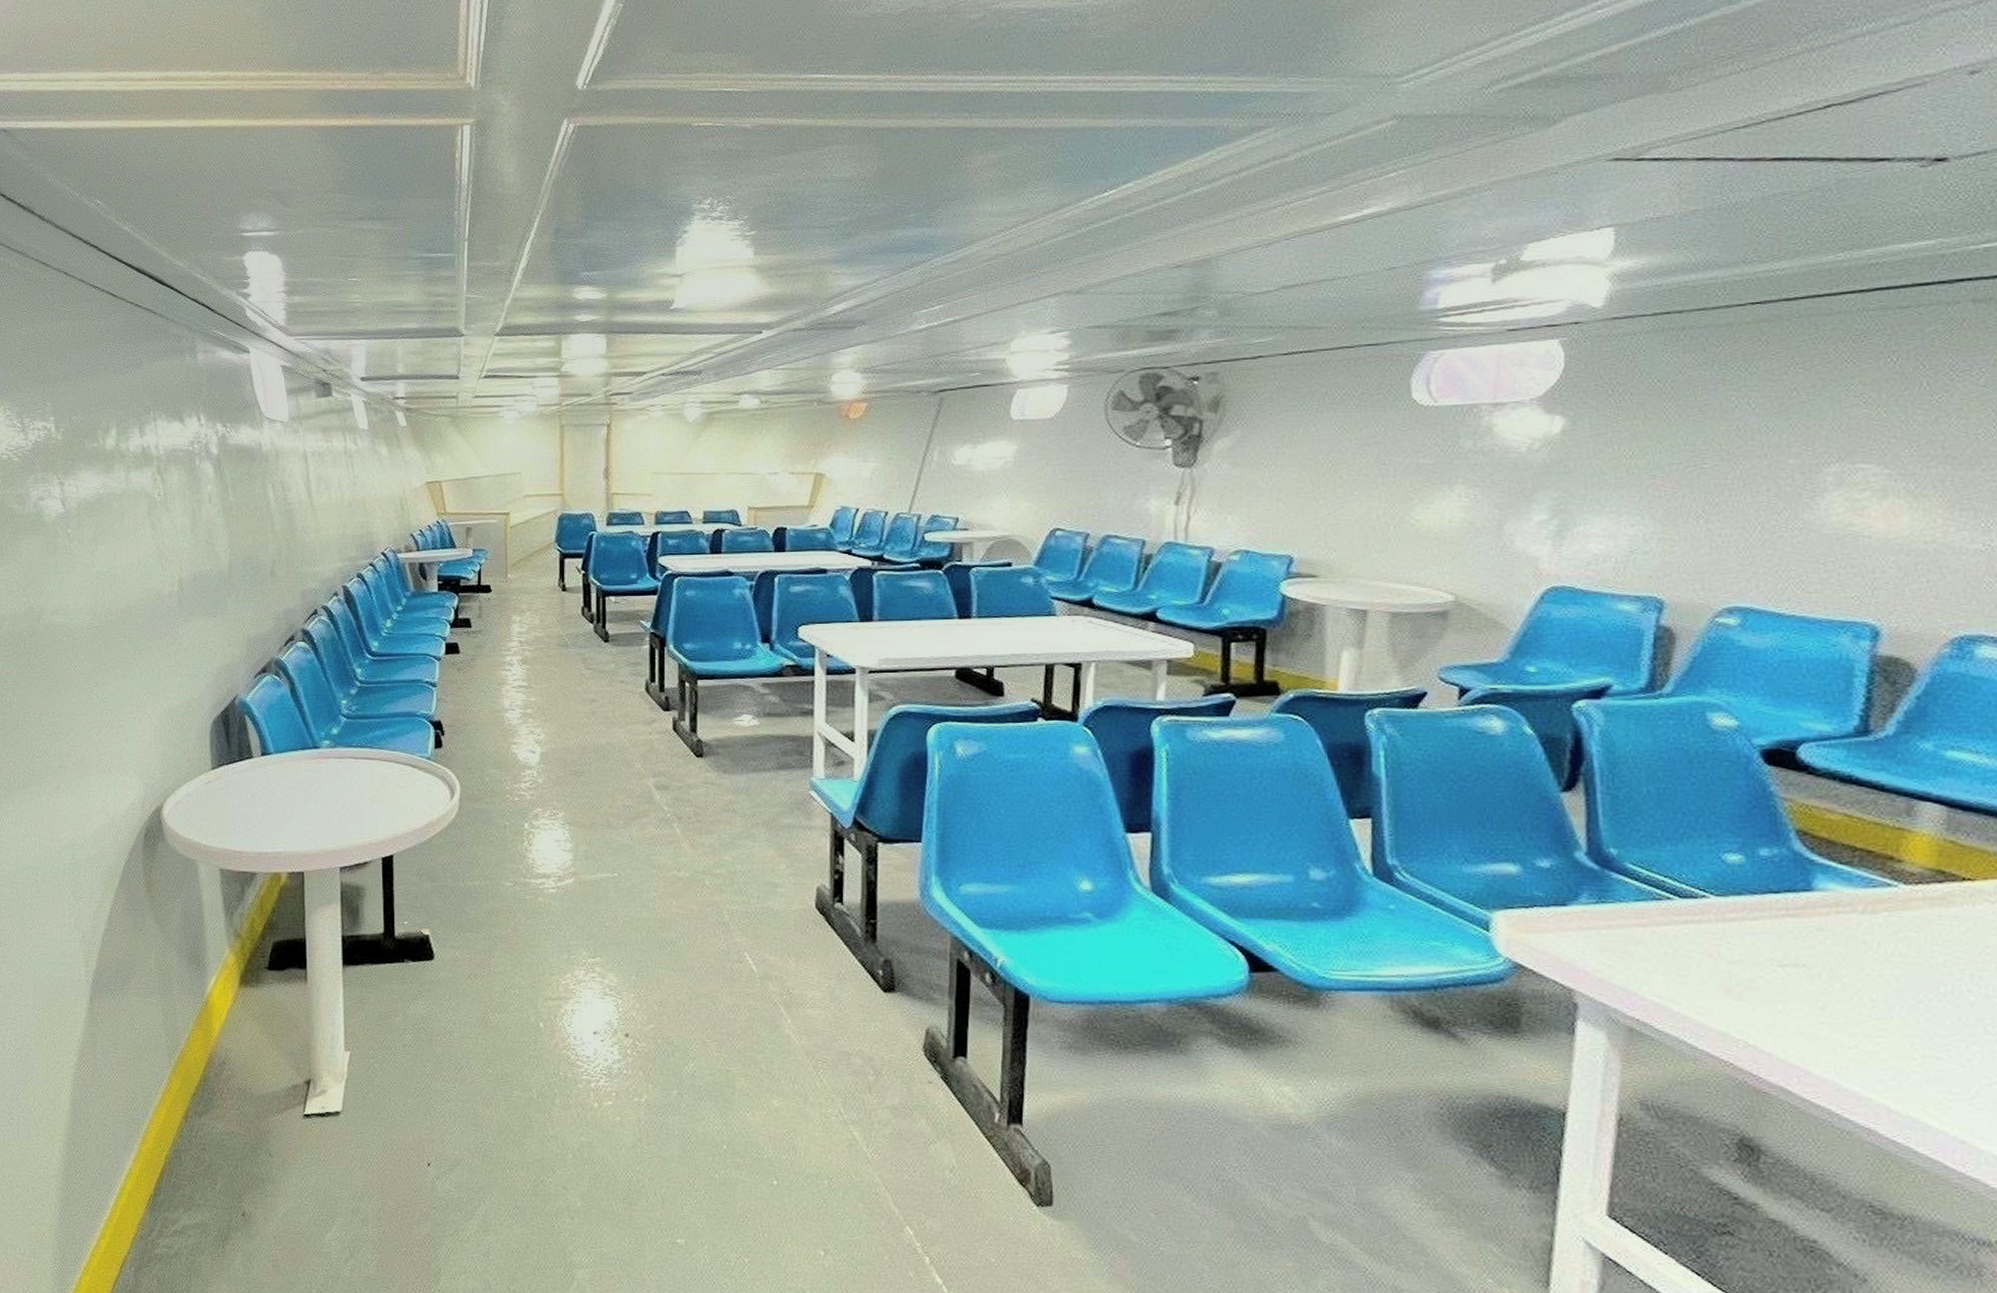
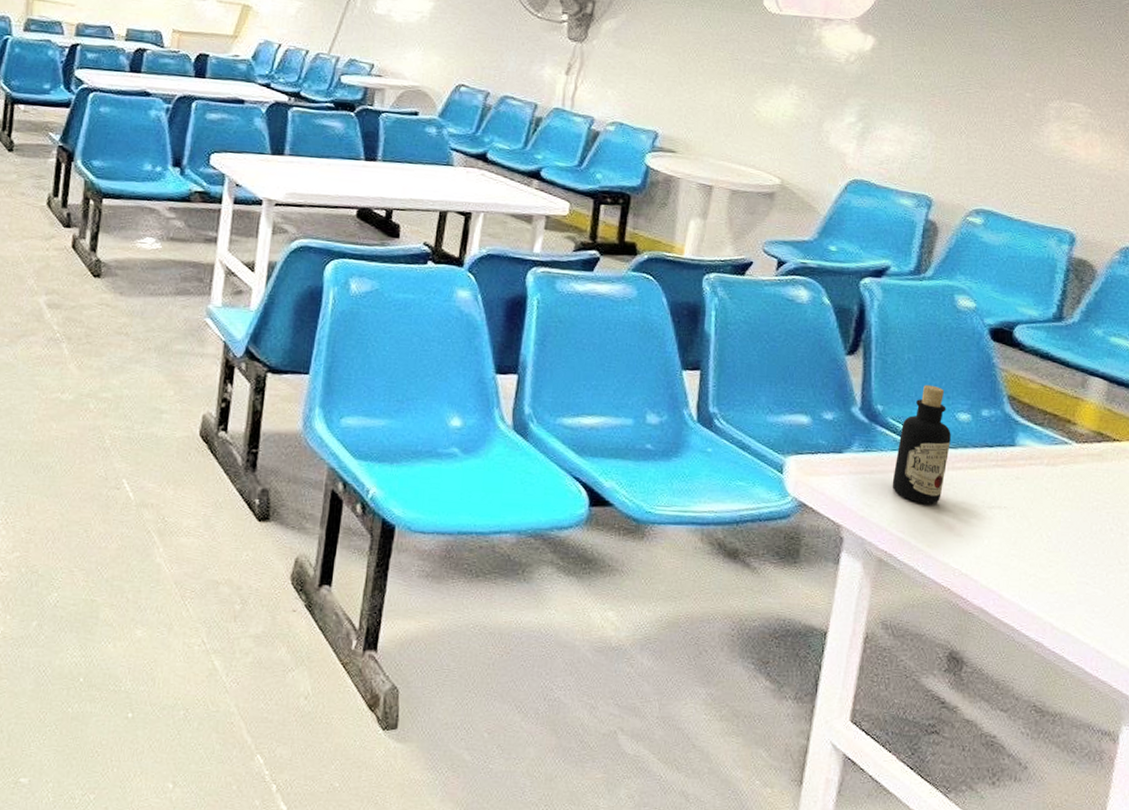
bottle: none [1639,821,1717,963] -> present [892,384,951,504]

